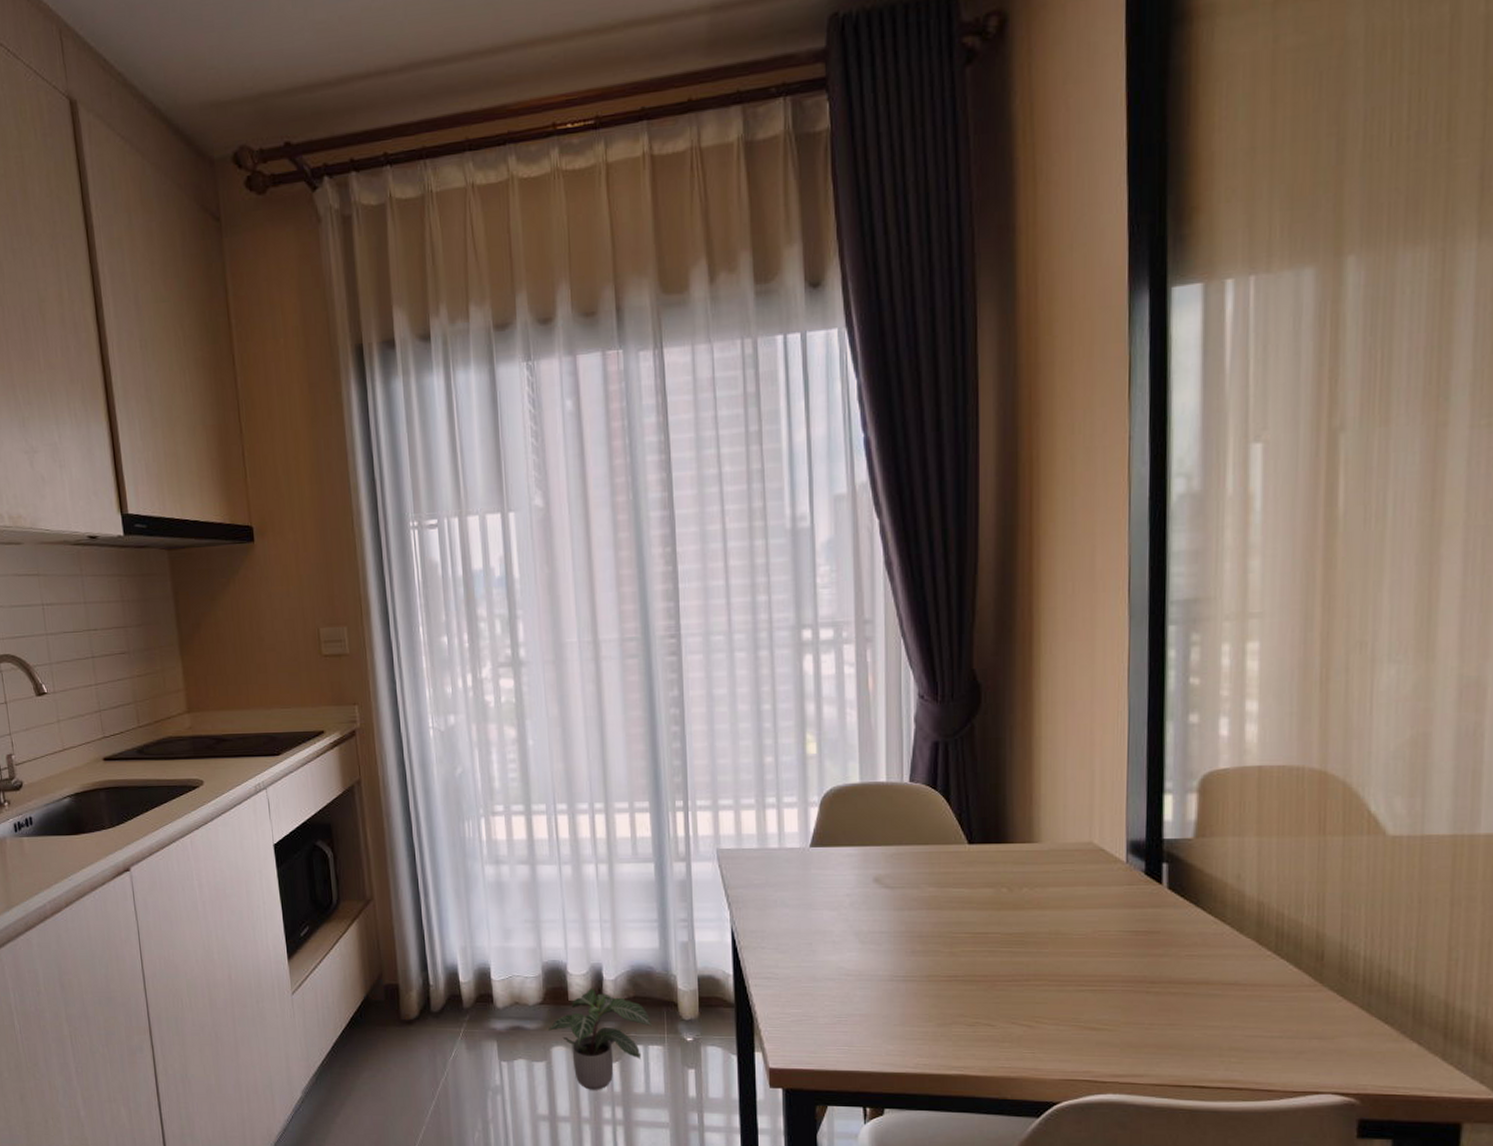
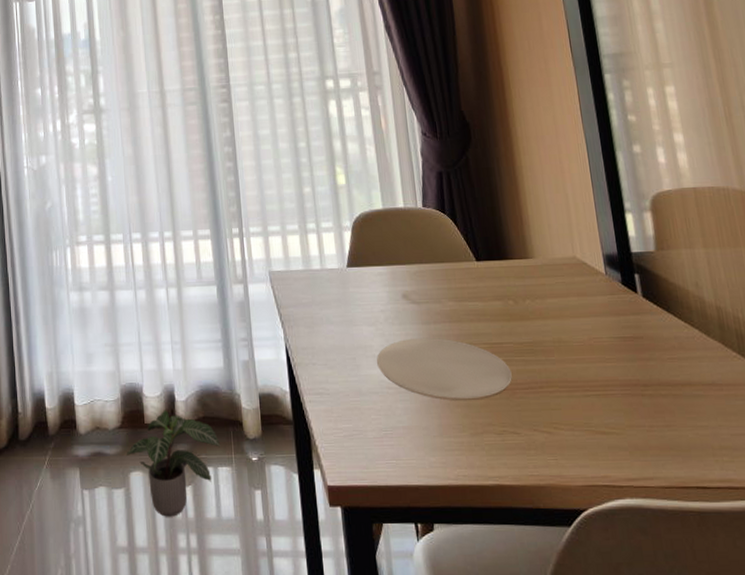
plate: none [837,924,994,991] -> present [377,337,512,402]

